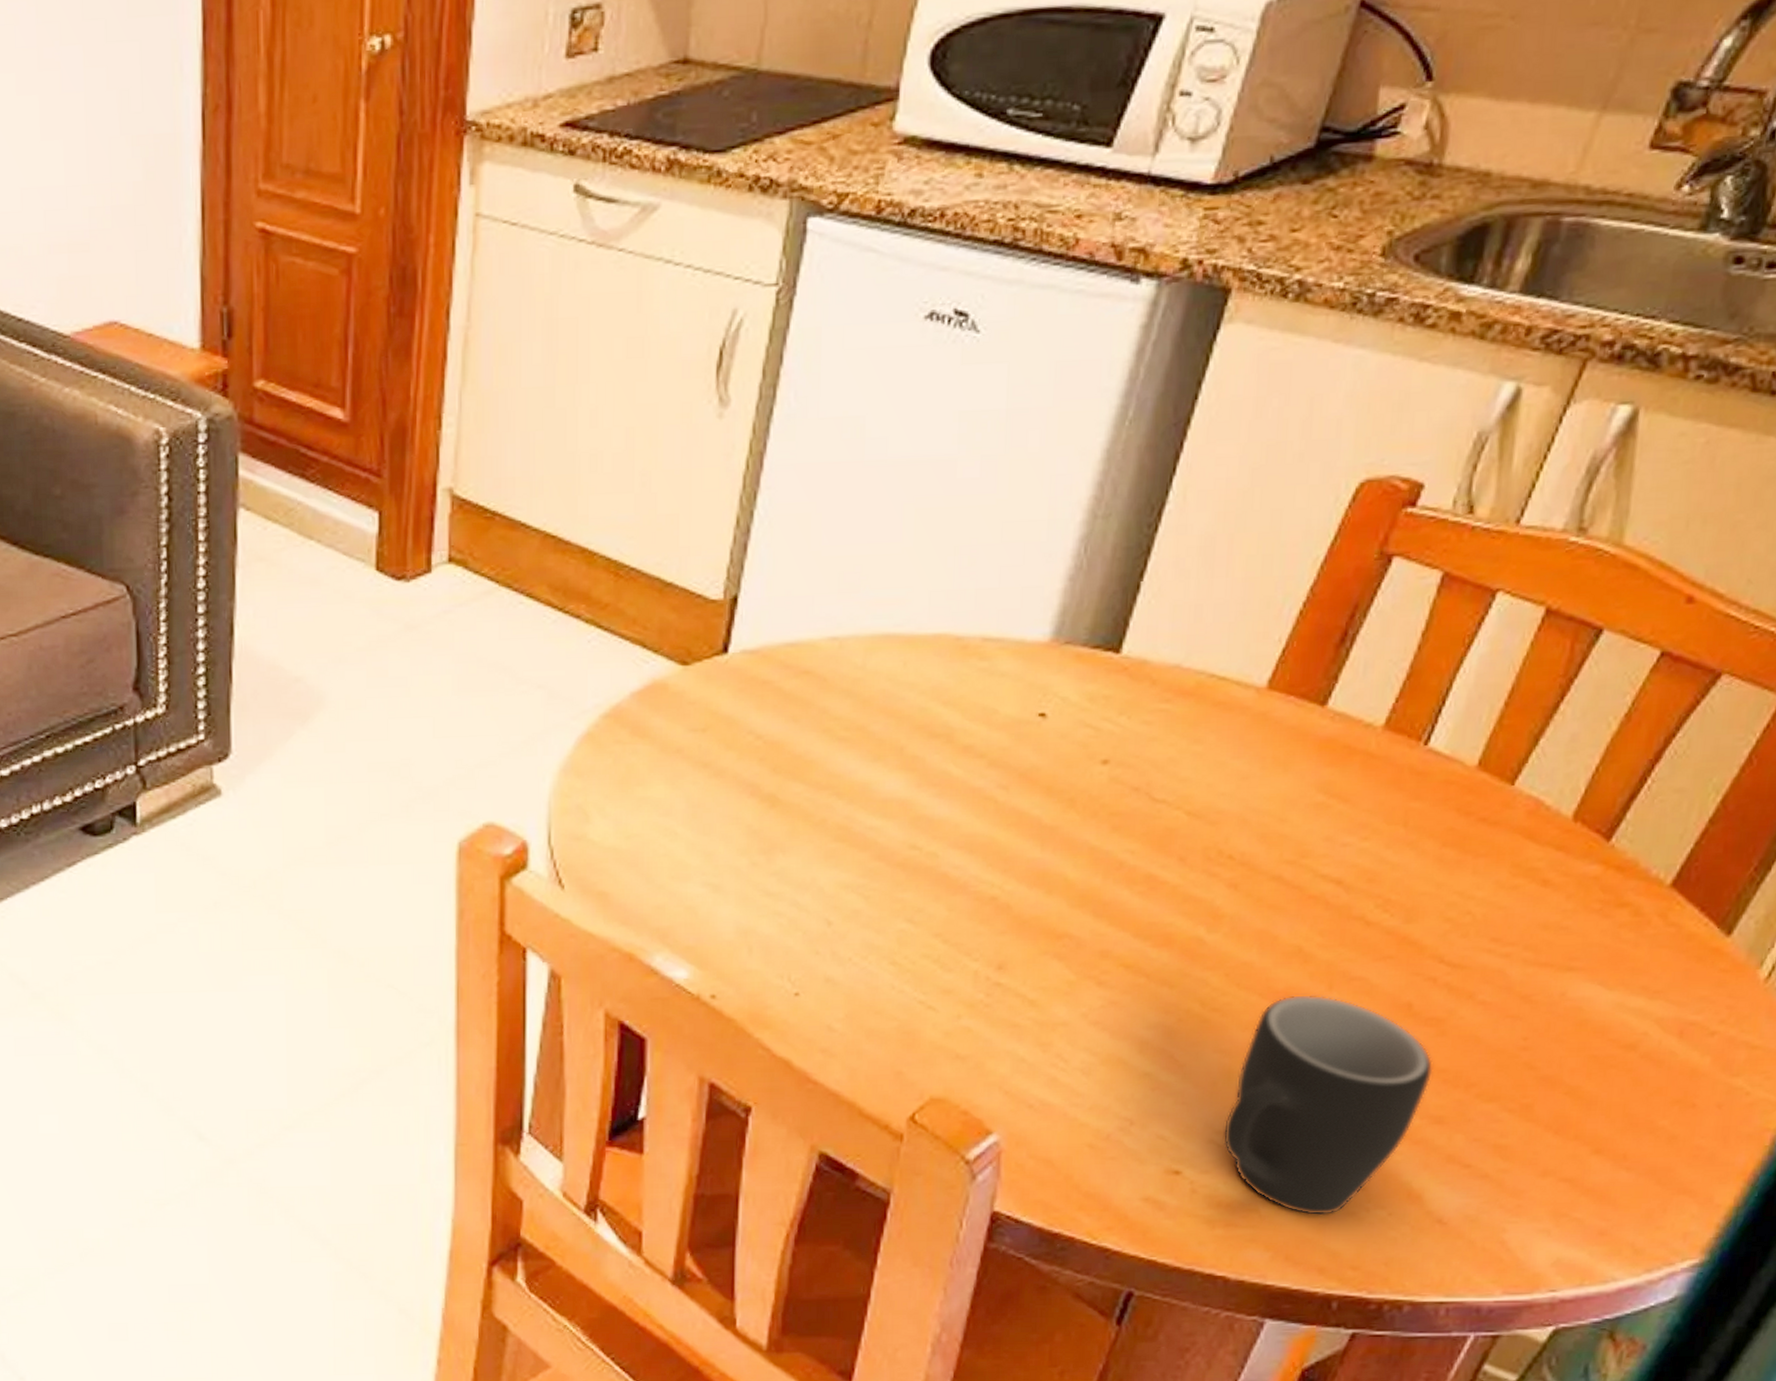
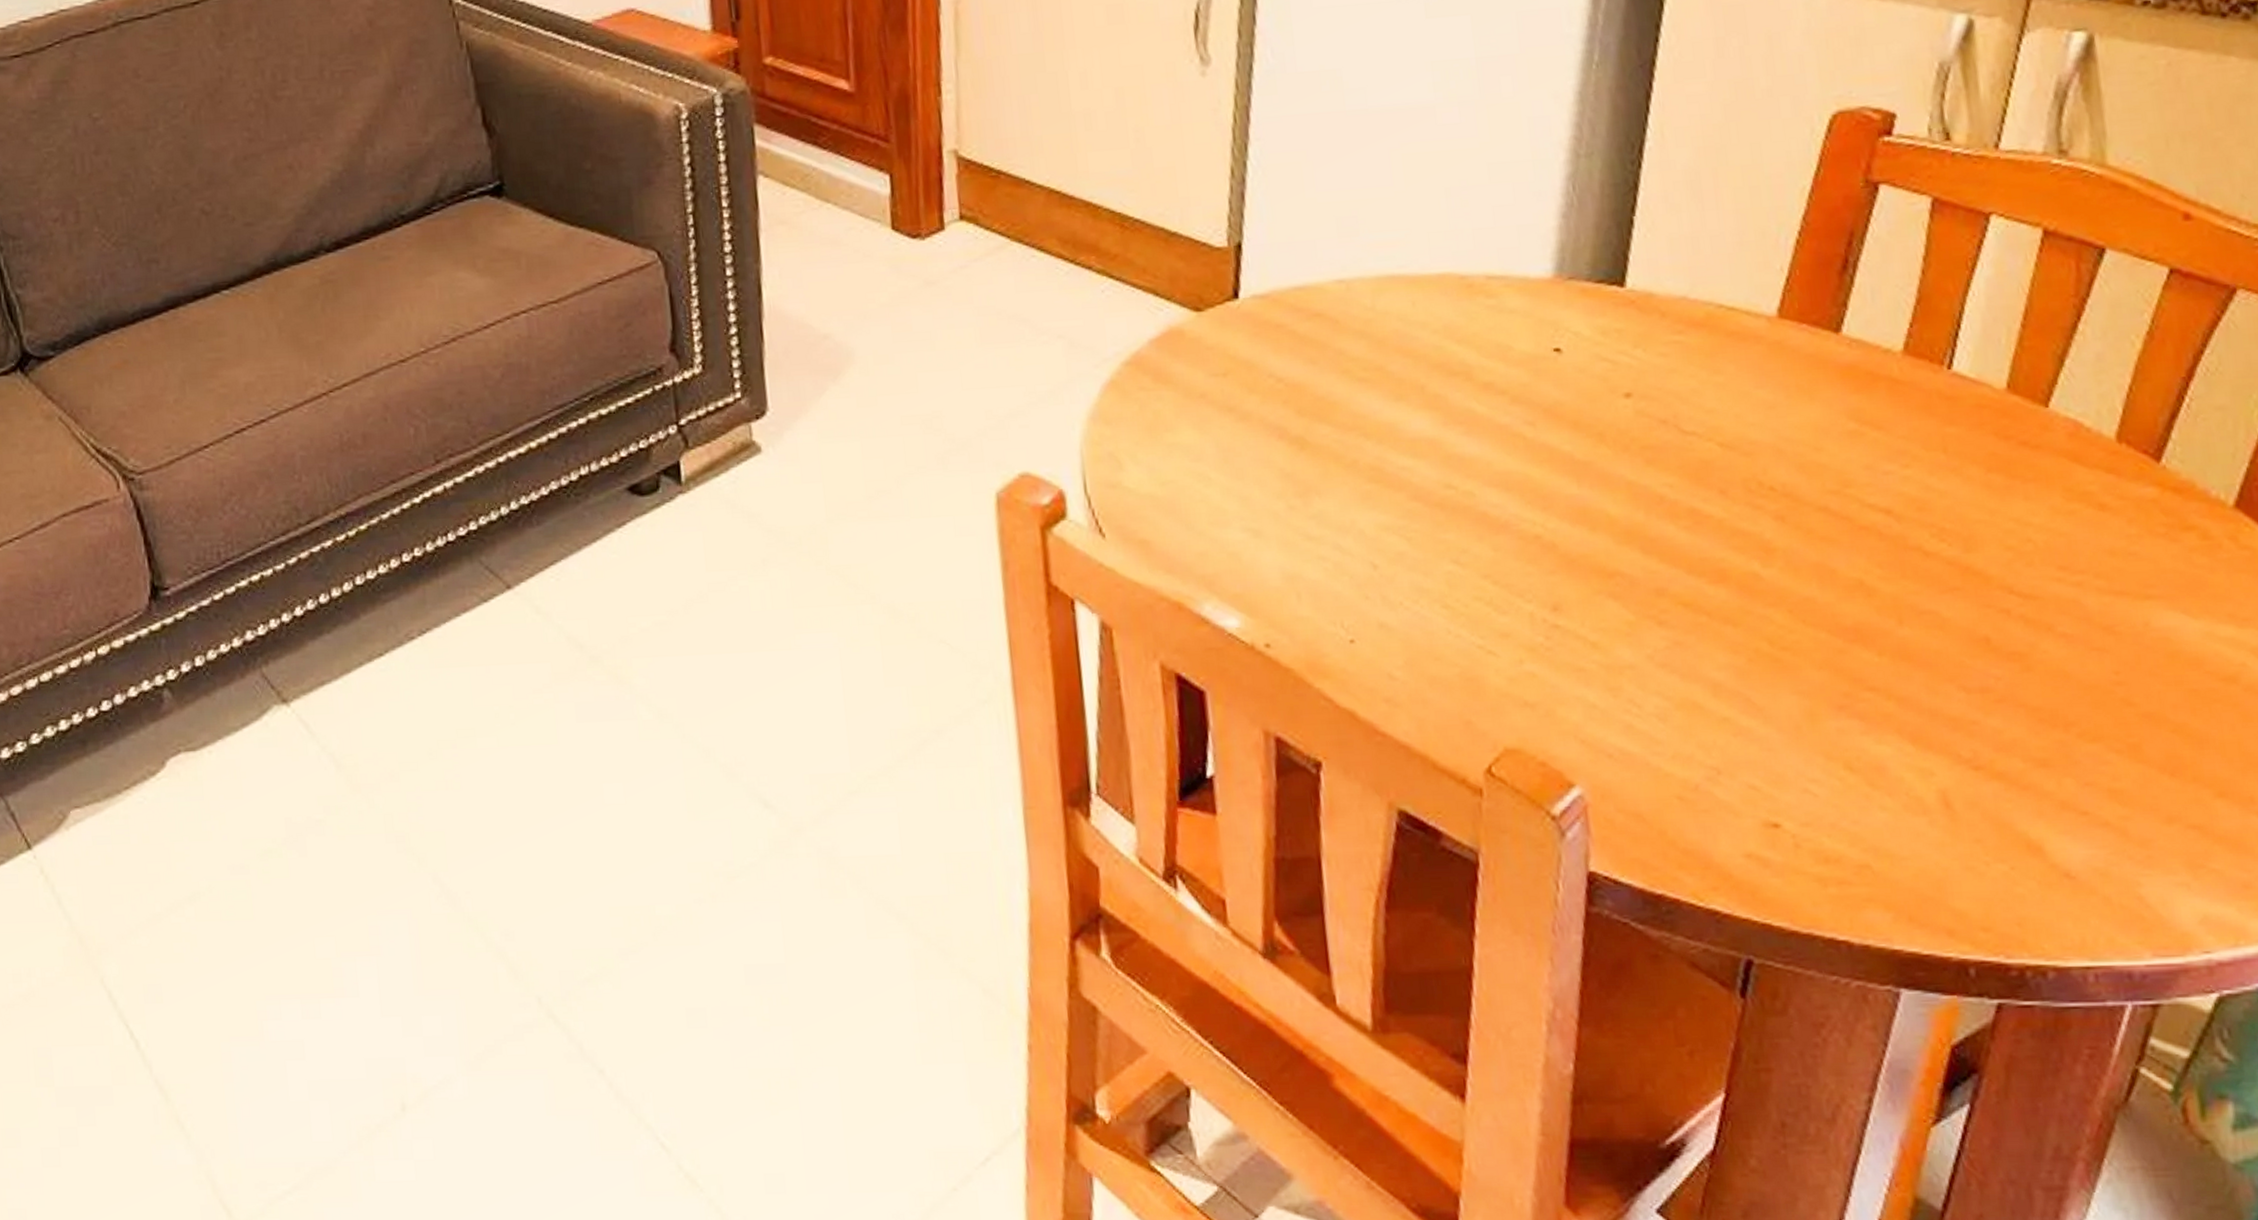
mug: present [1222,994,1434,1216] -> none [1816,630,2027,872]

